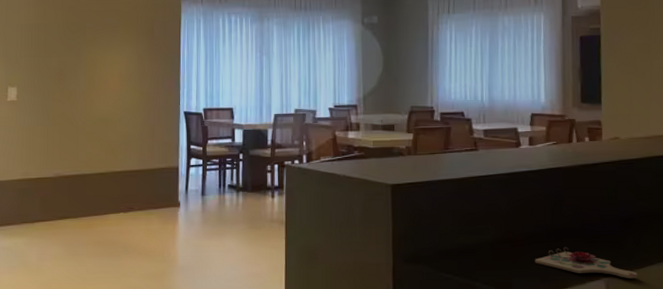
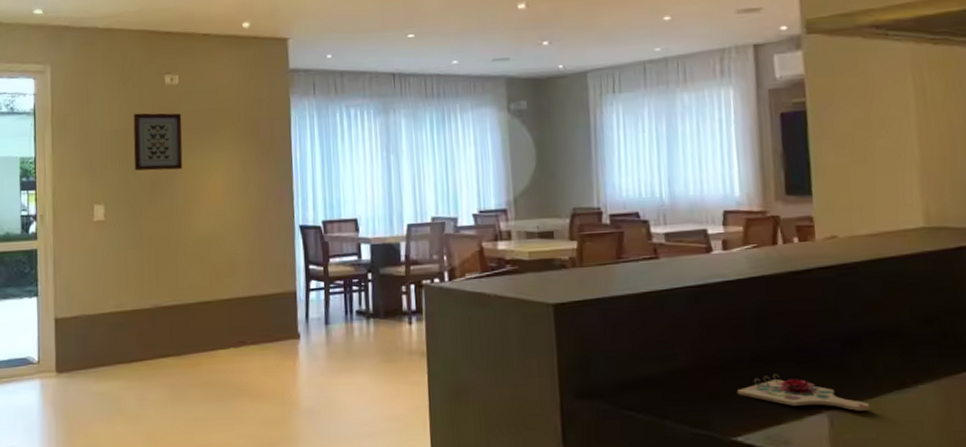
wall art: none [45,10,88,60] -> present [133,113,183,171]

